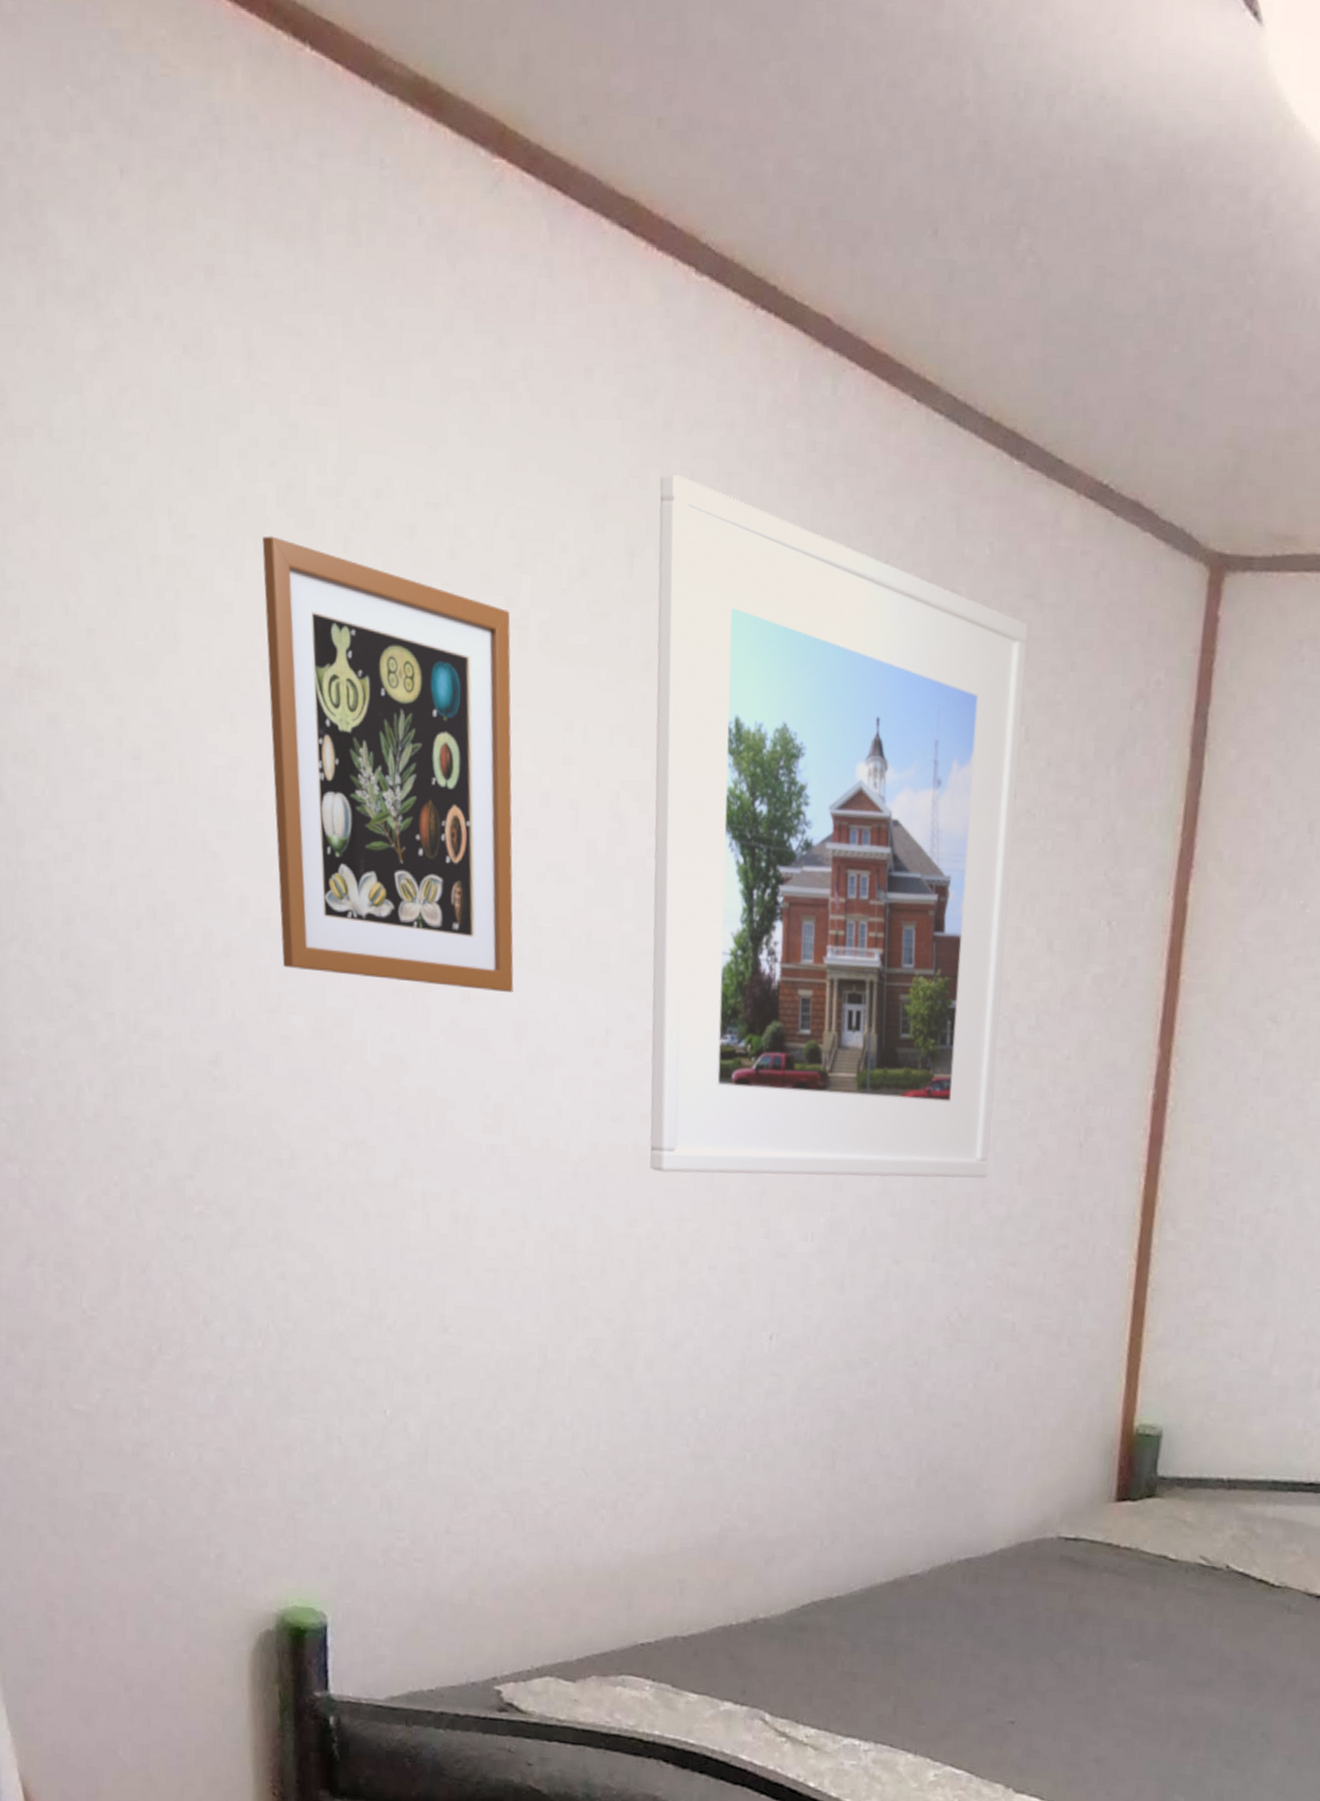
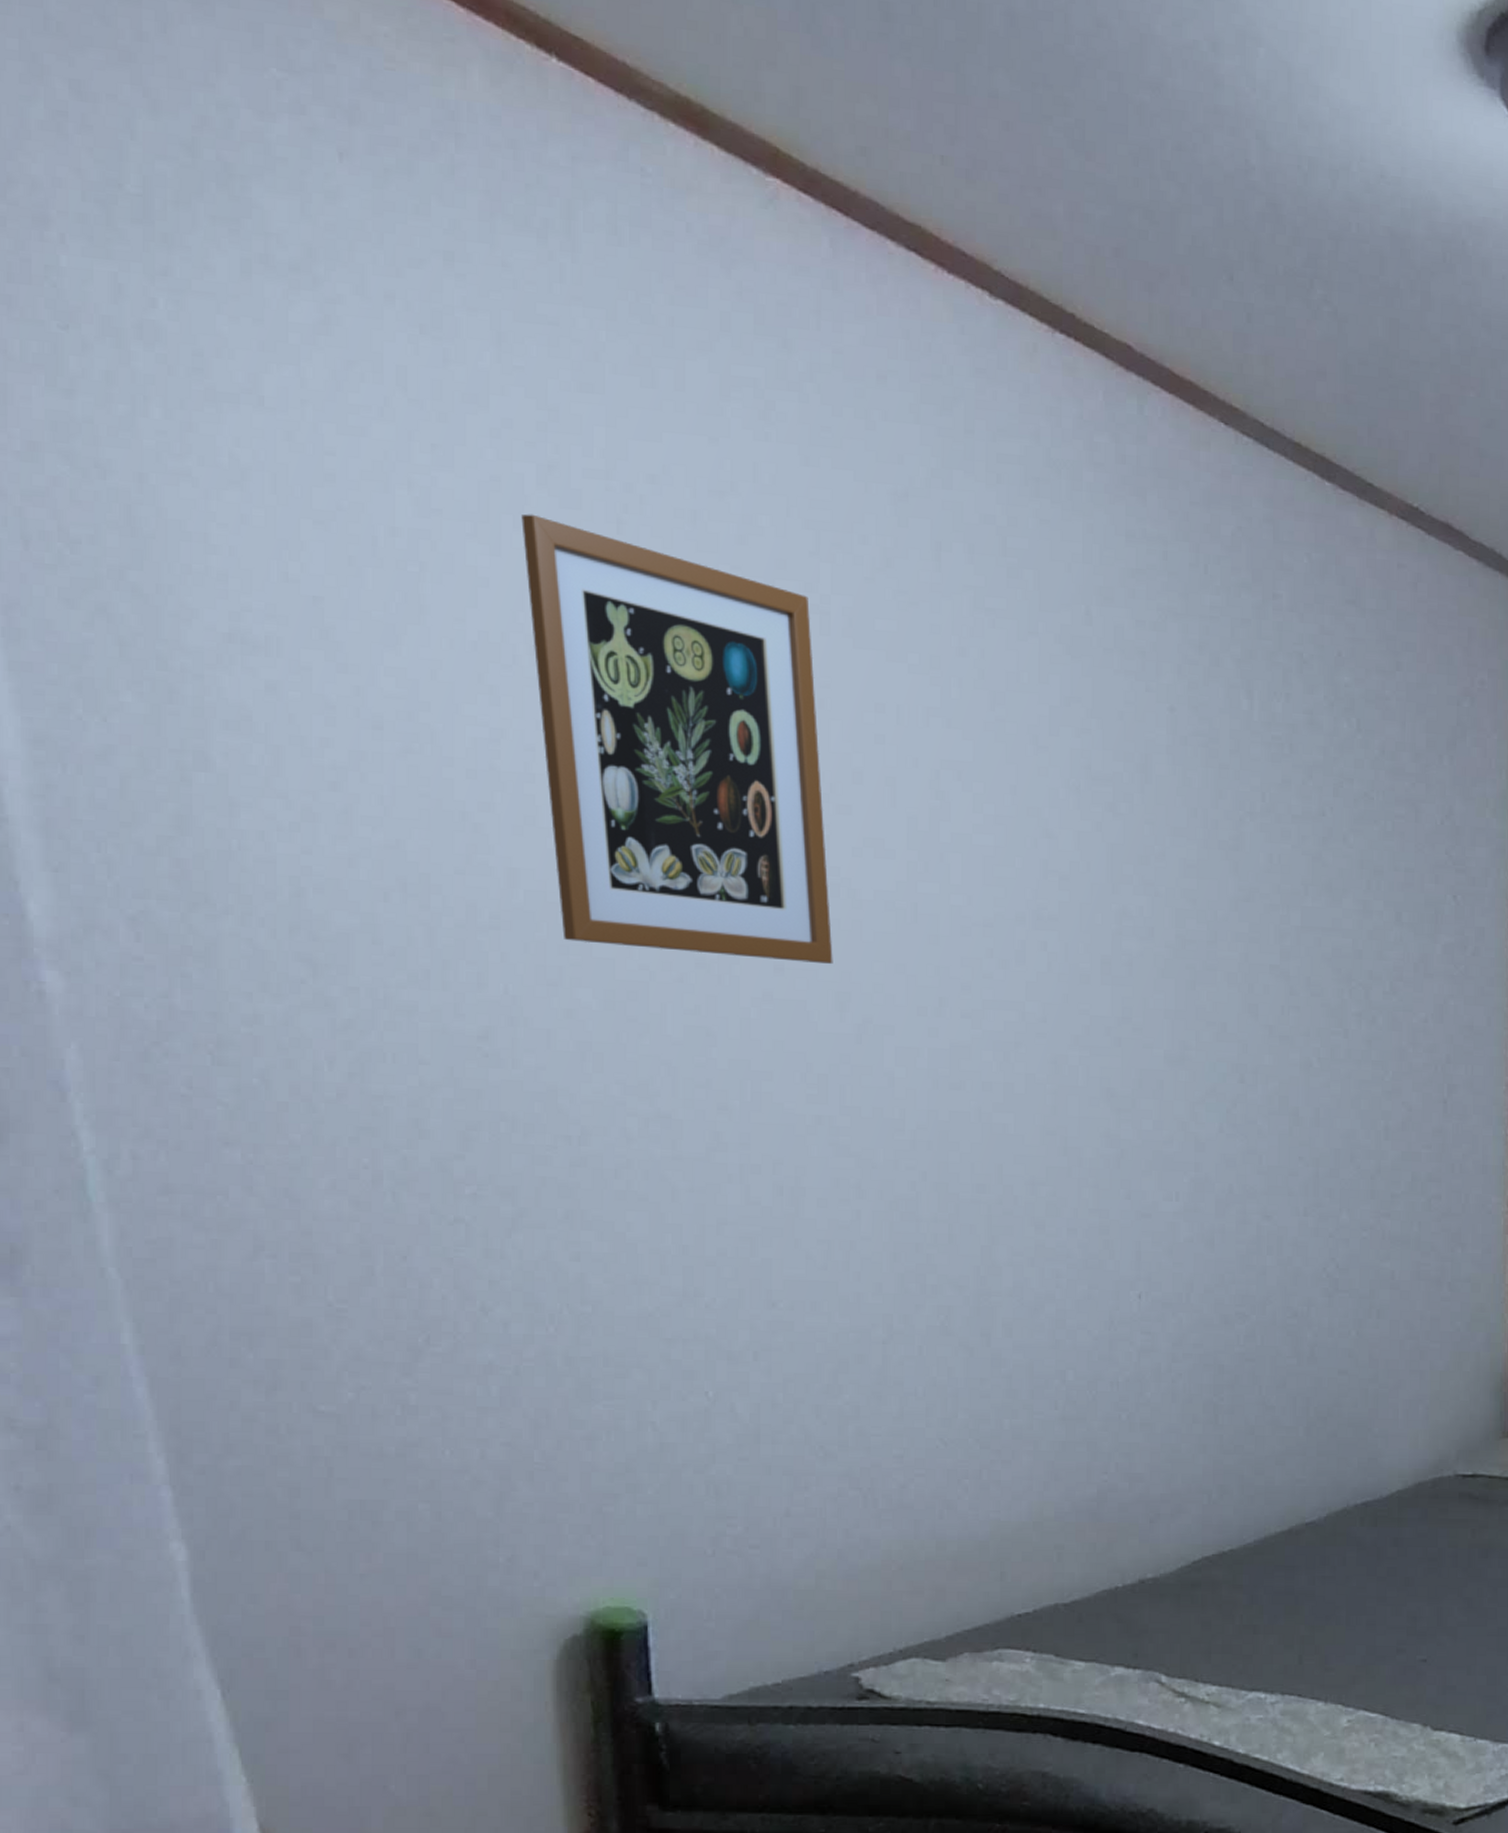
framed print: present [650,473,1028,1179] -> none [965,476,1355,1138]

